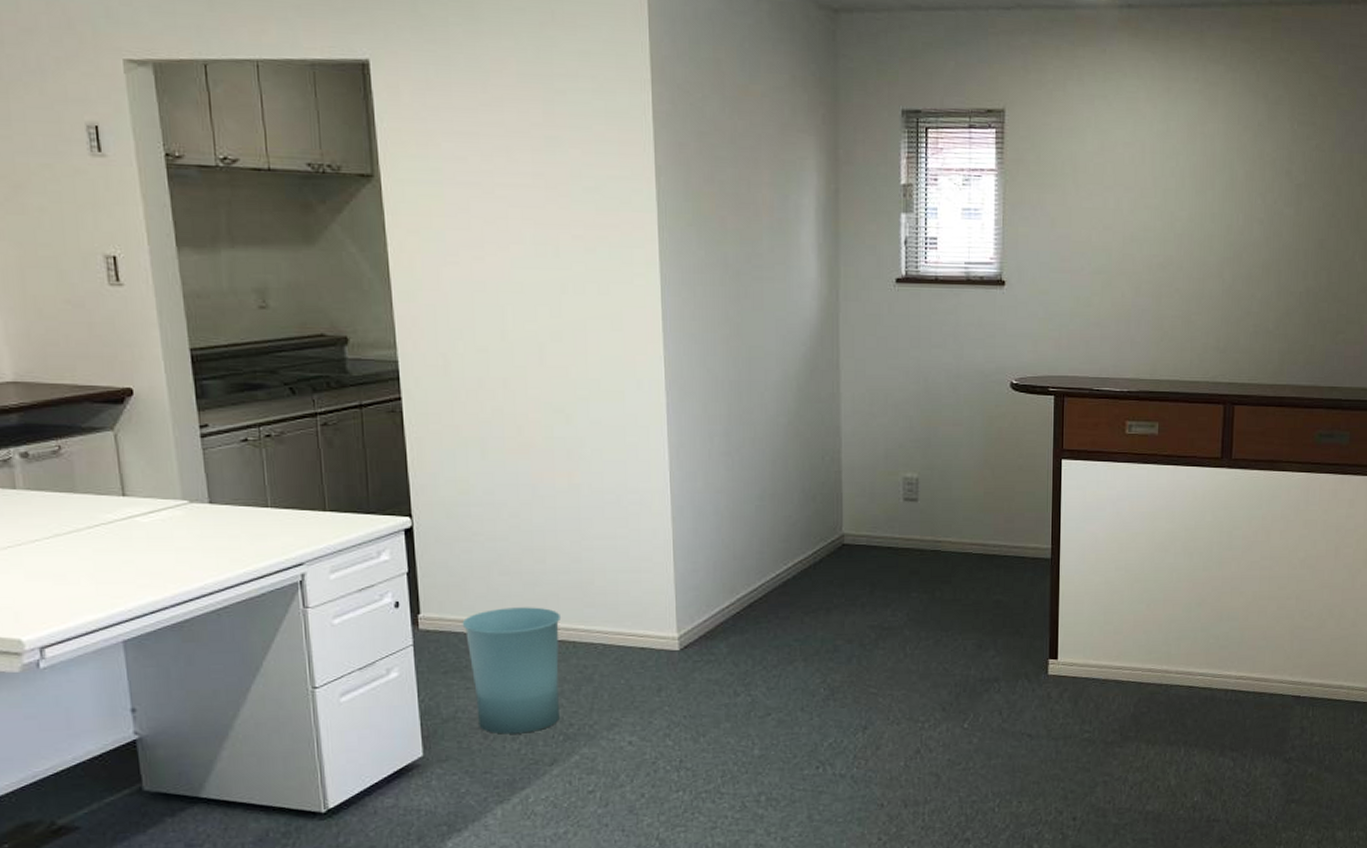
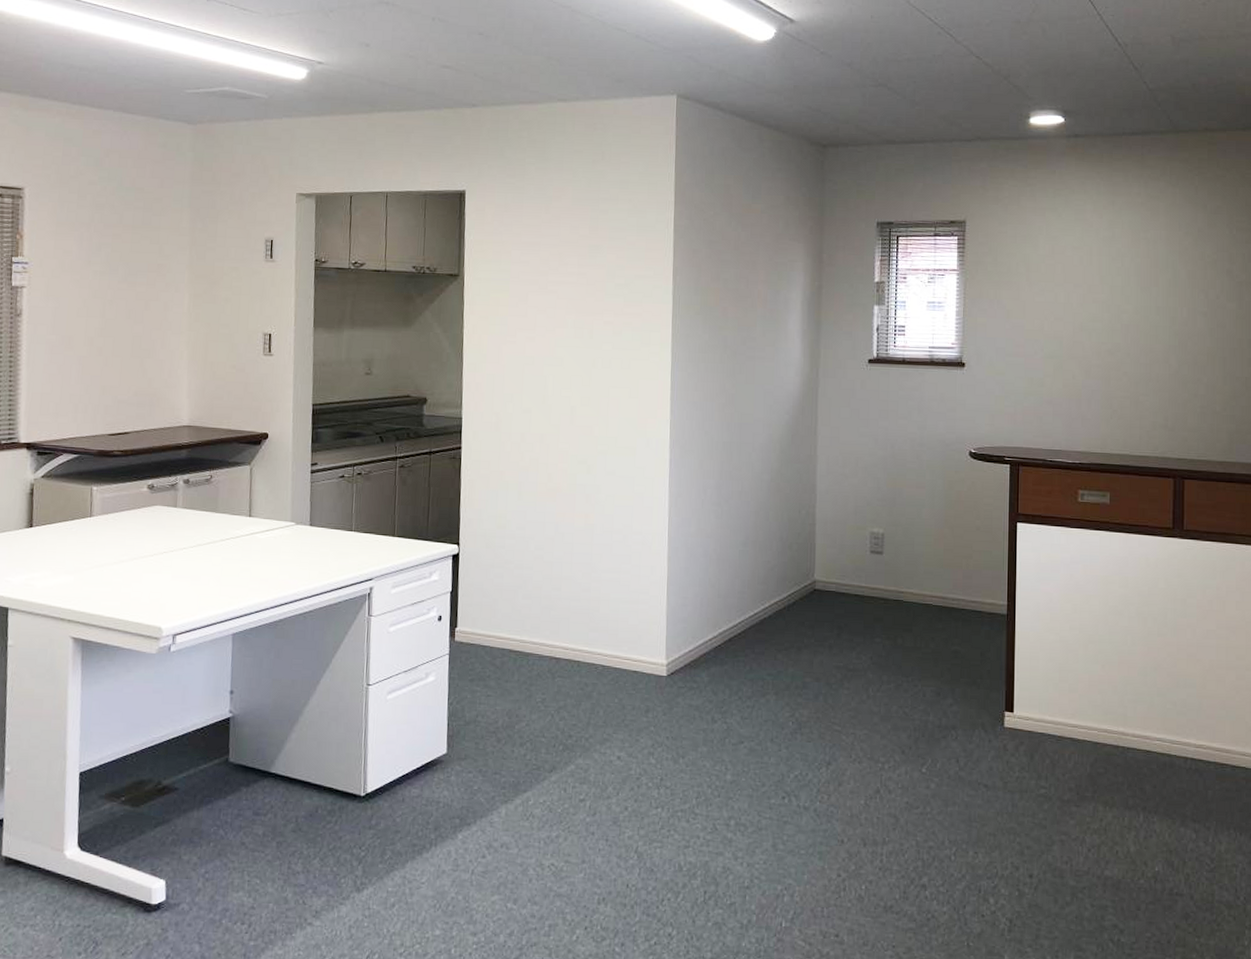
waste bin: present [462,607,562,734] -> none [489,627,570,741]

